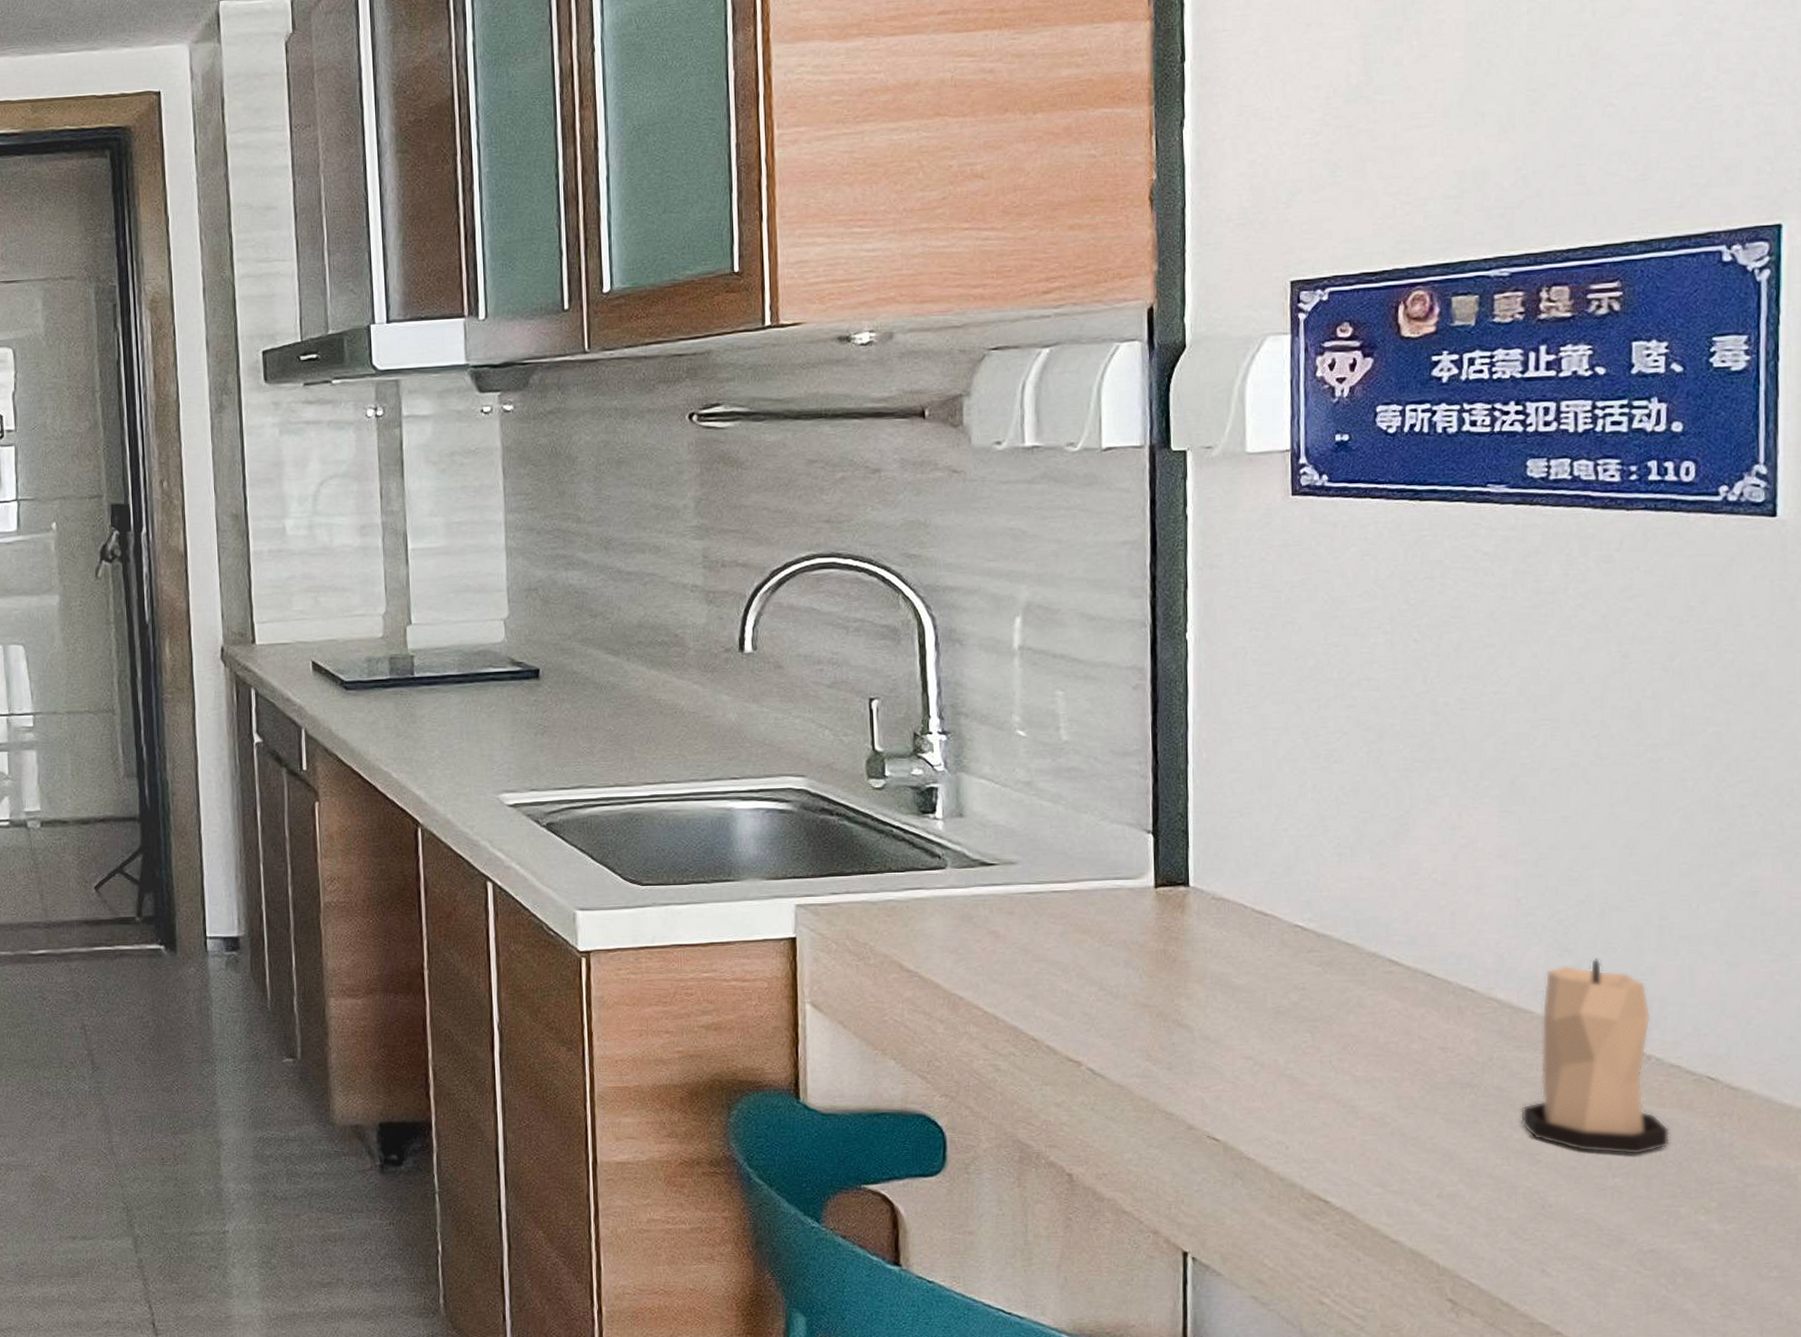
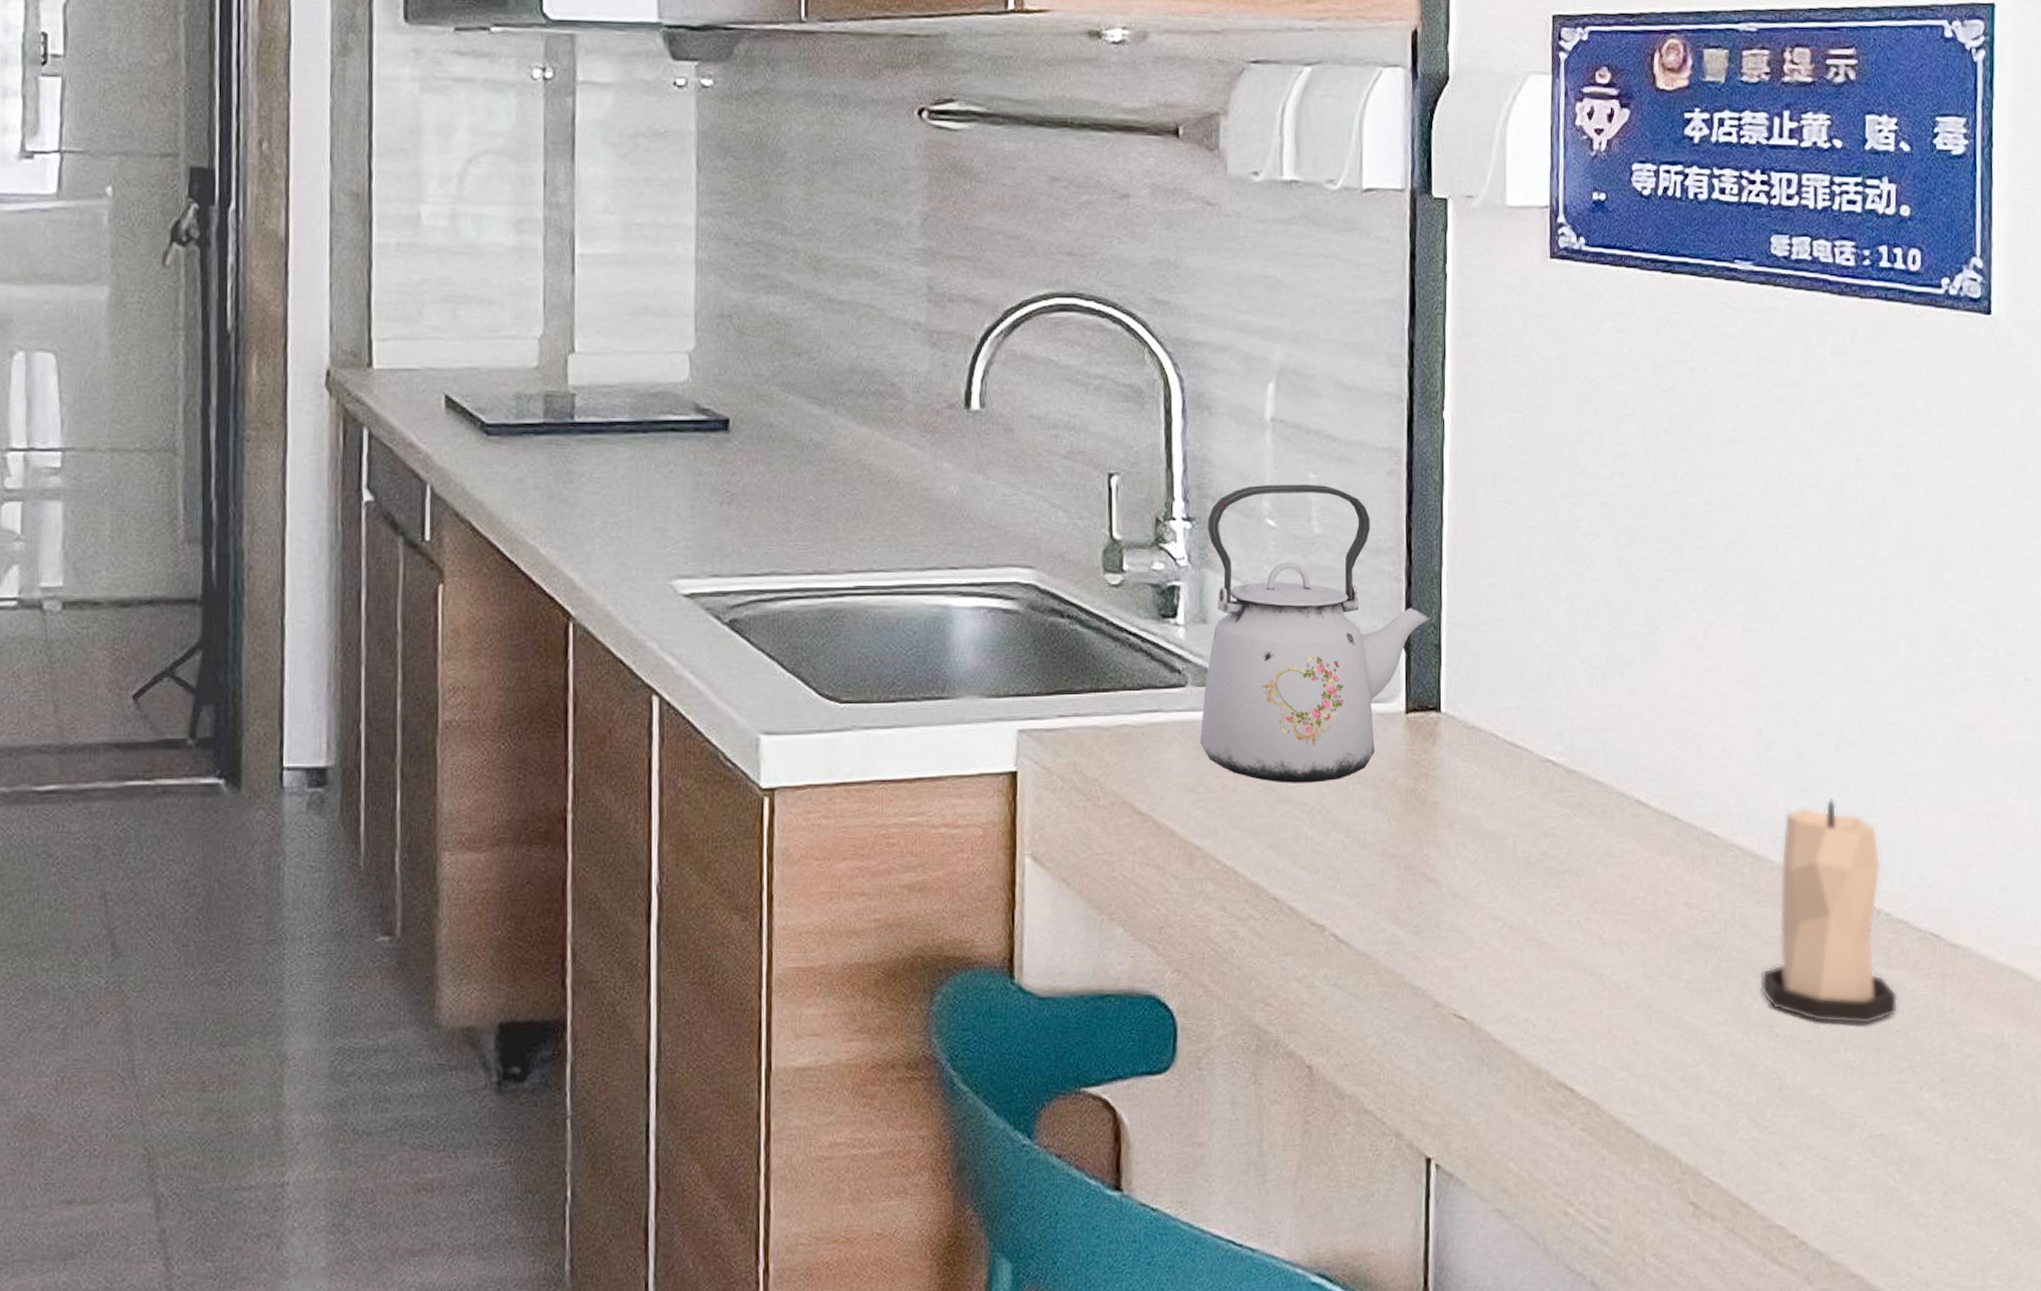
kettle: none [960,700,1178,946] -> present [1200,484,1431,783]

